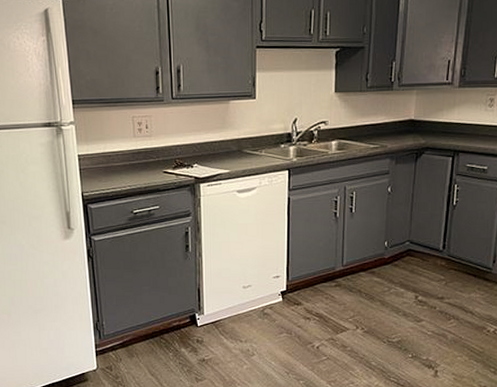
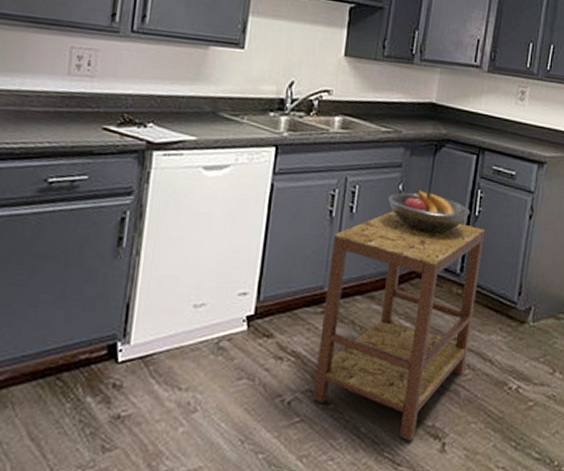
side table: none [334,207,463,370] -> present [312,210,486,442]
fruit bowl: none [380,190,449,222] -> present [388,190,471,233]

